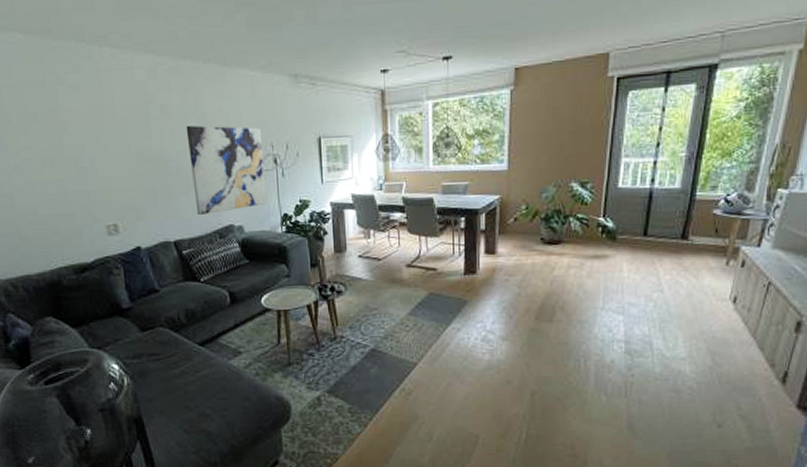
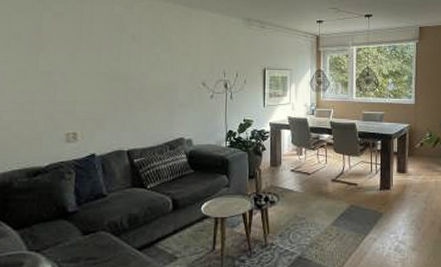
wall art: present [186,125,267,216] -> none [151,53,216,129]

